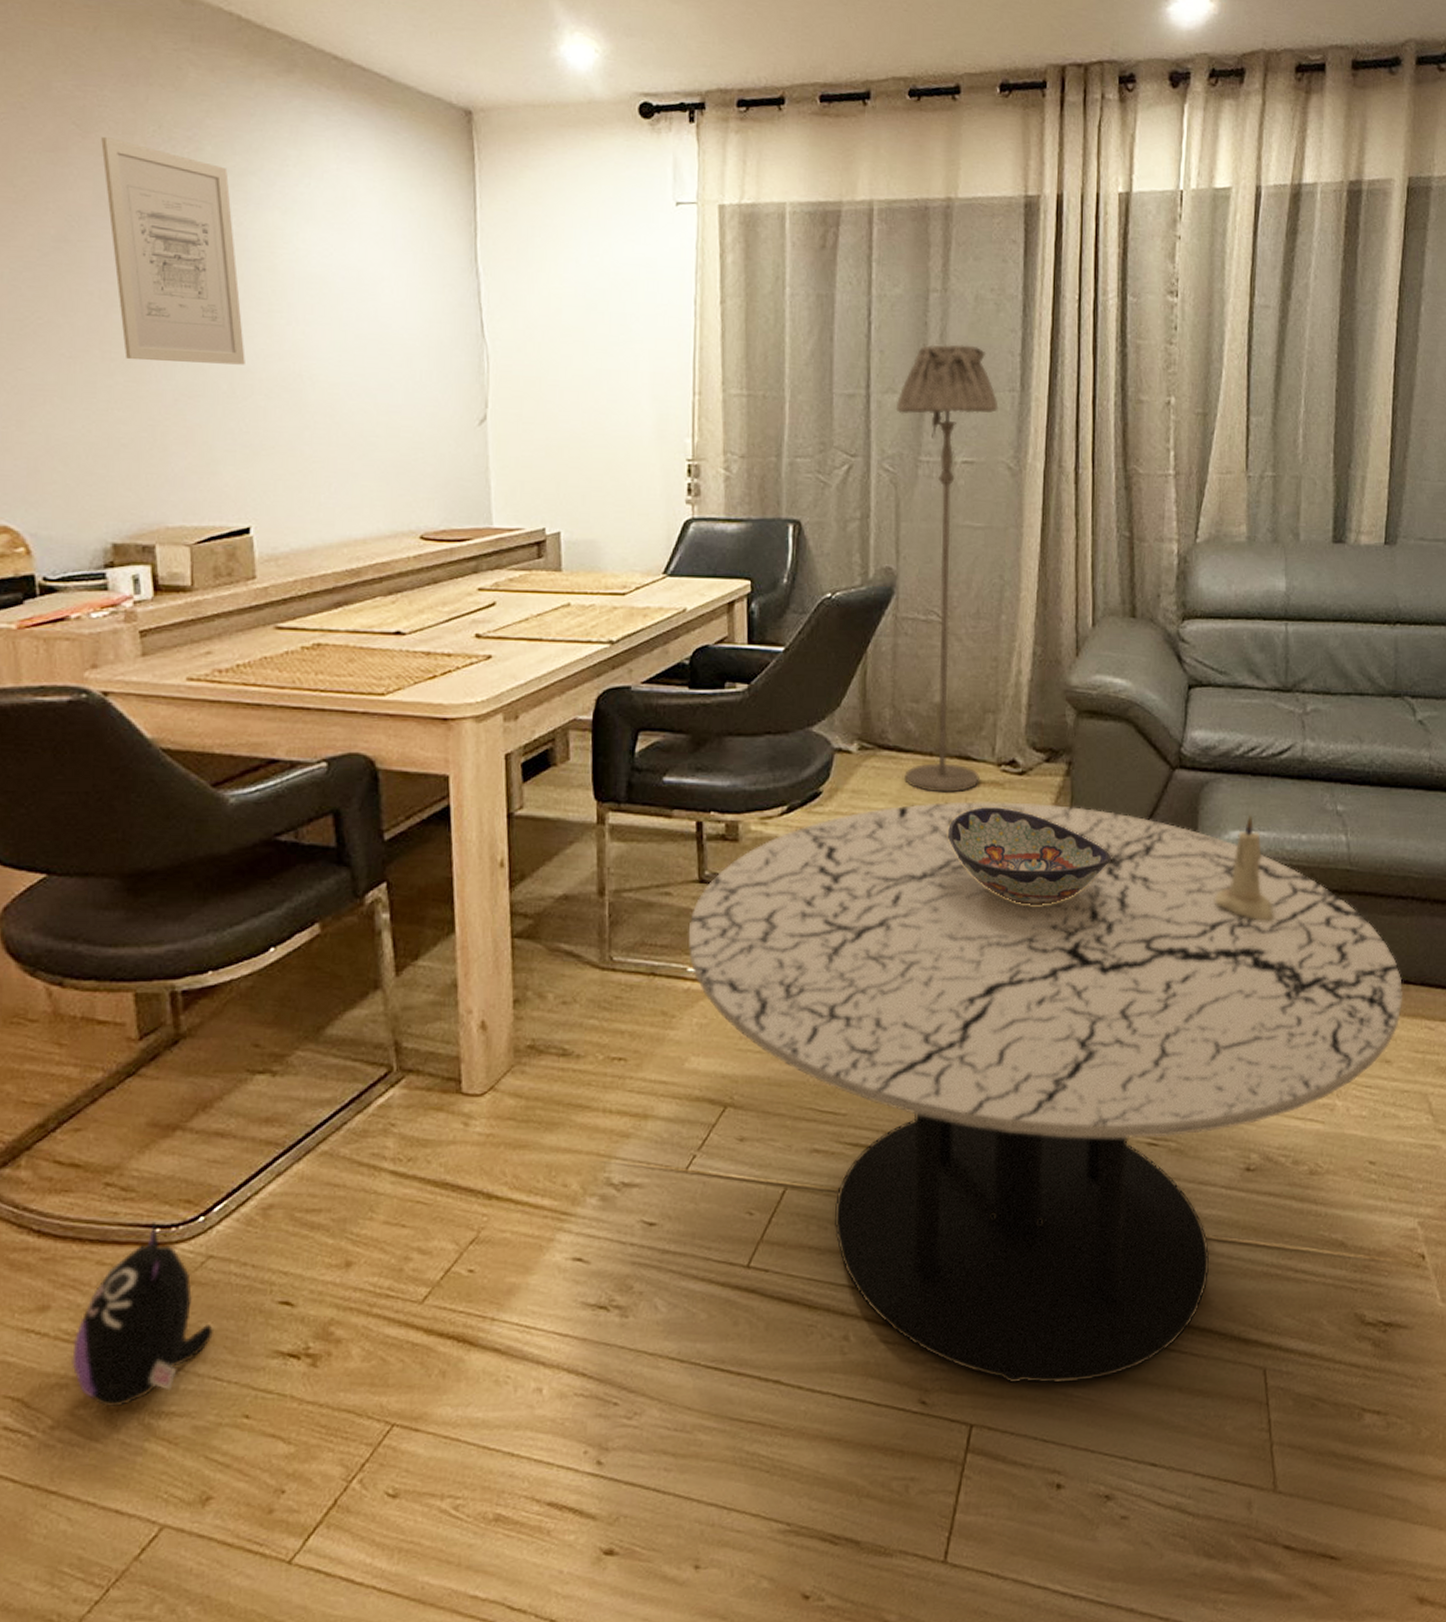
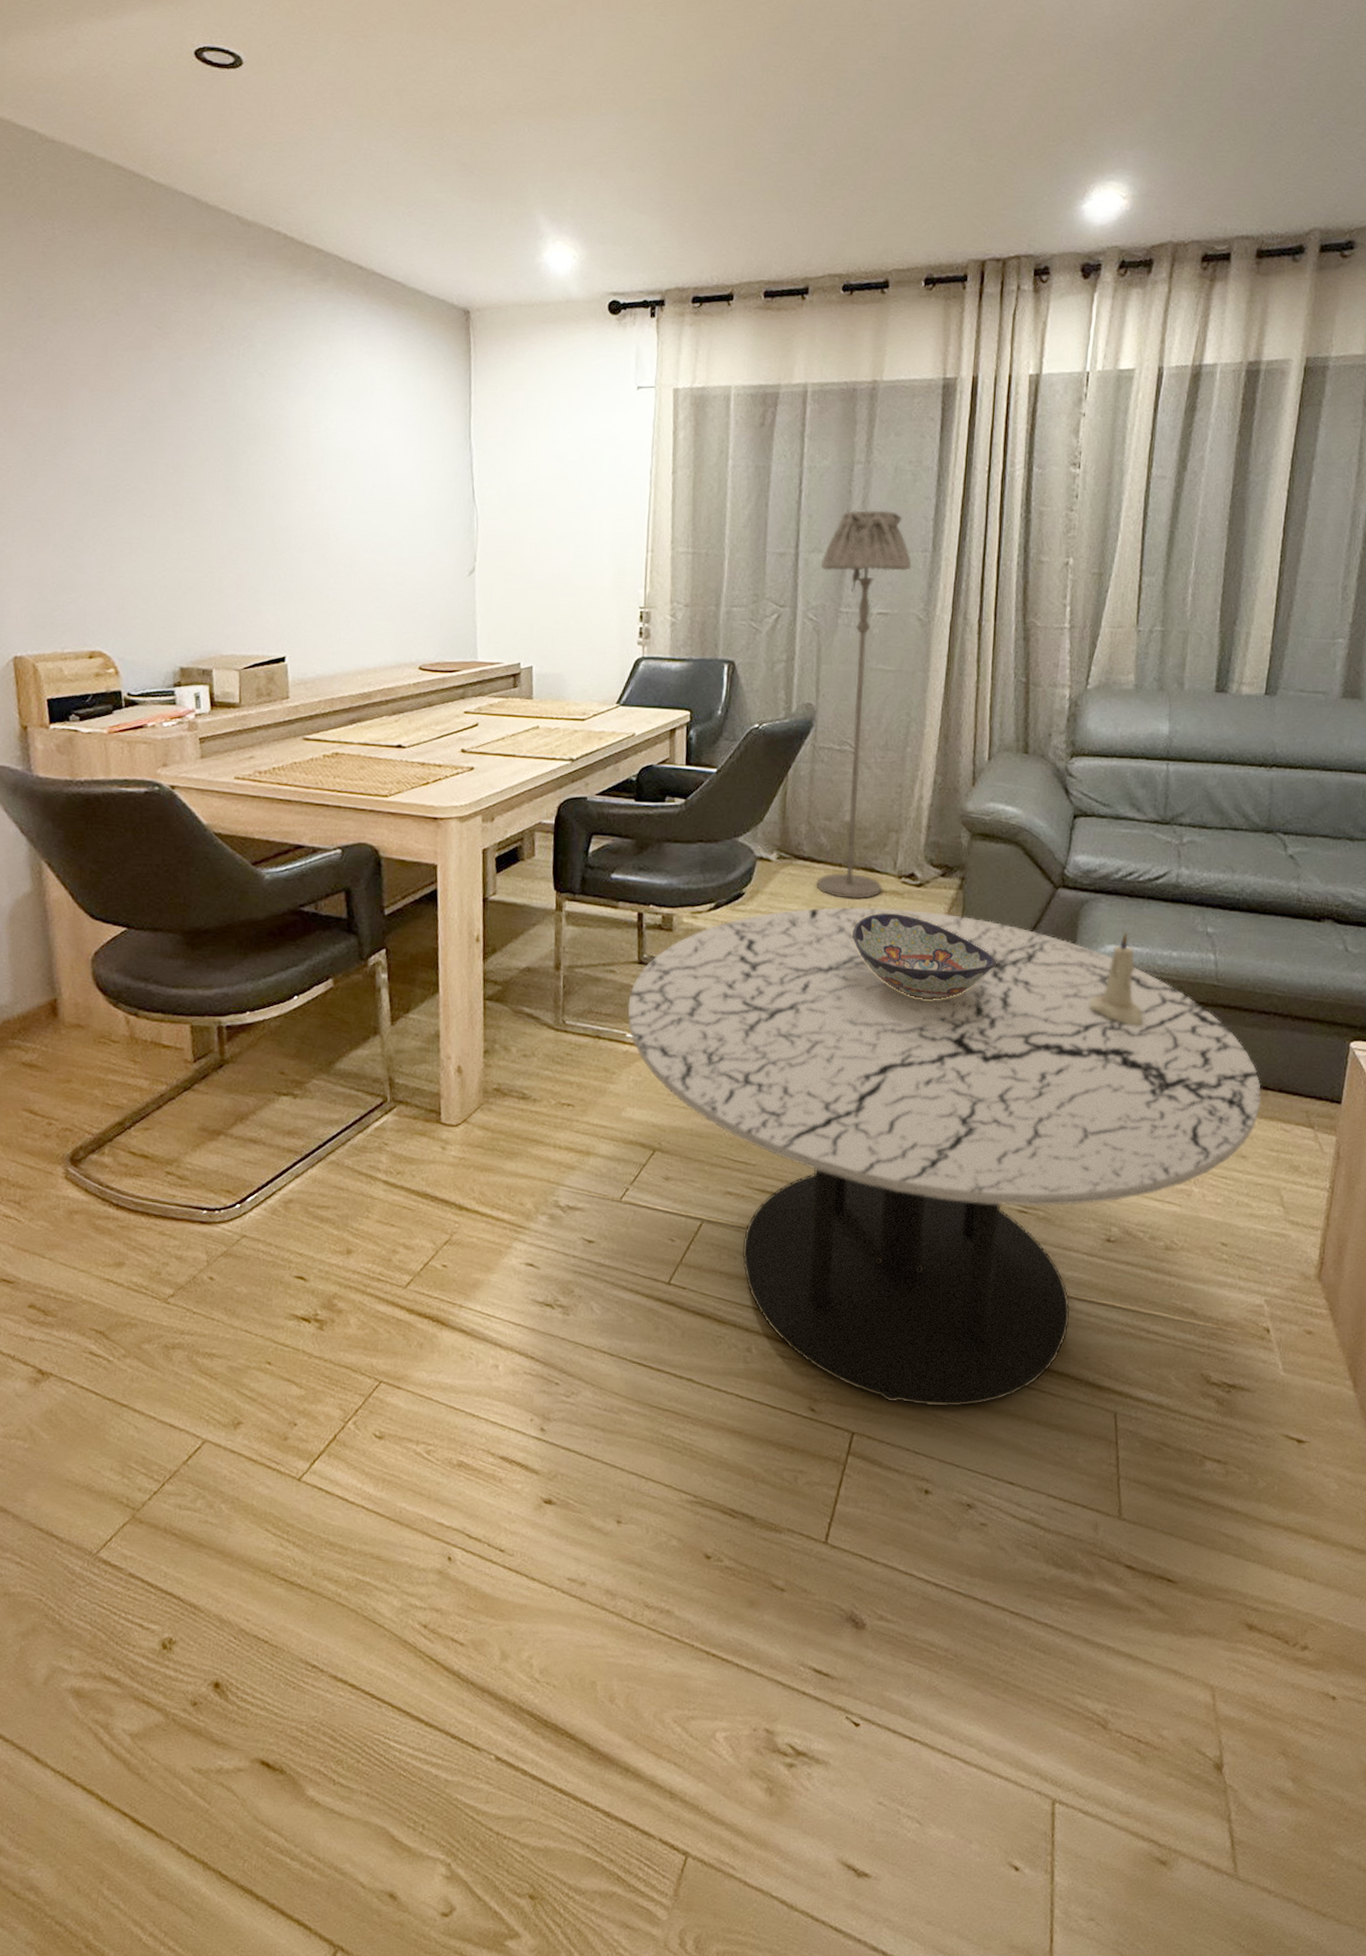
plush toy: present [72,1220,215,1408] -> none [140,1204,246,1346]
wall art: present [101,137,245,365] -> none [176,337,285,524]

